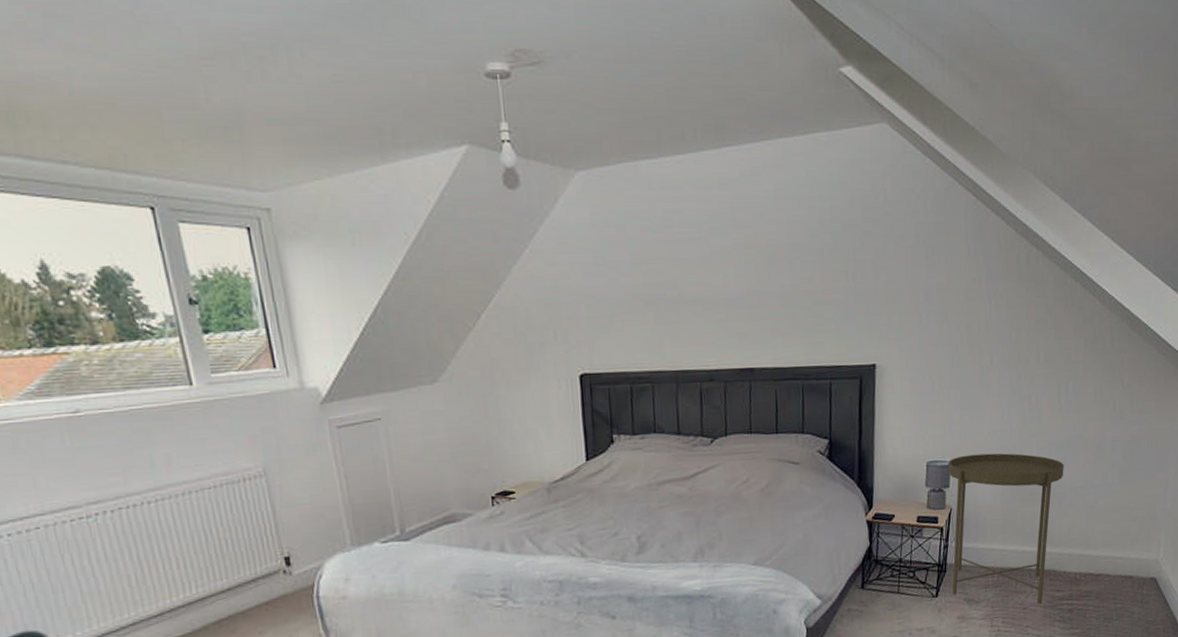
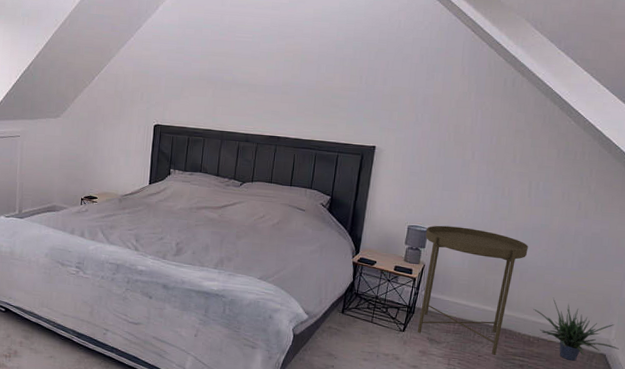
potted plant: none [1077,521,1169,593] -> present [533,297,619,361]

